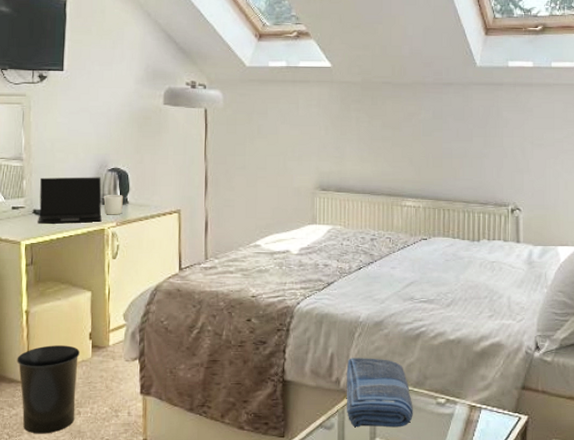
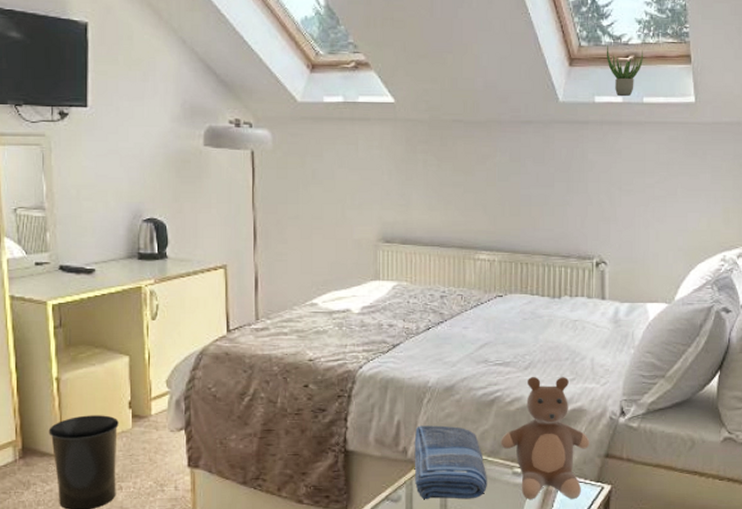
laptop: present [37,177,102,225] -> none [65,228,138,282]
mug: present [103,194,123,215] -> none [139,247,161,271]
teddy bear: none [425,313,507,429] -> present [501,376,590,500]
potted plant: none [518,17,550,62] -> present [606,45,643,97]

